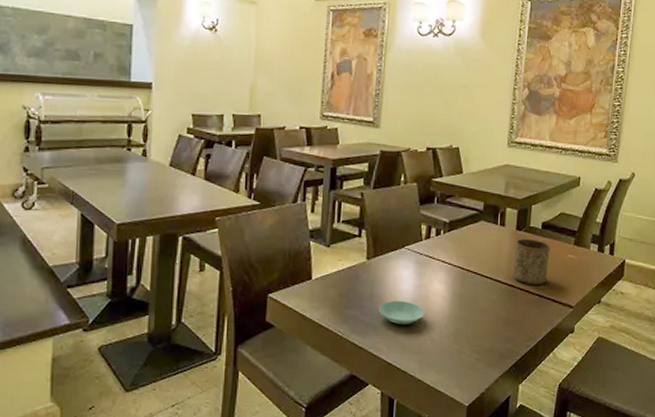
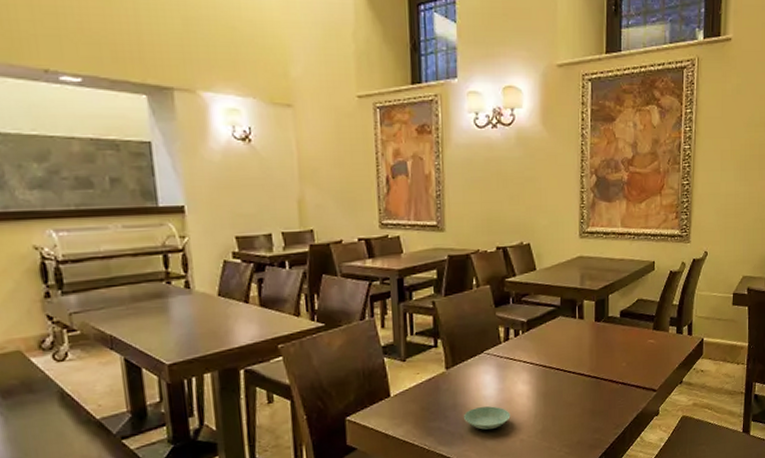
cup: present [513,238,550,285] -> none [595,328,630,375]

